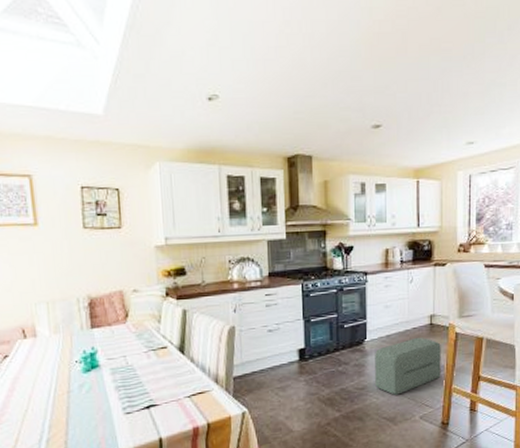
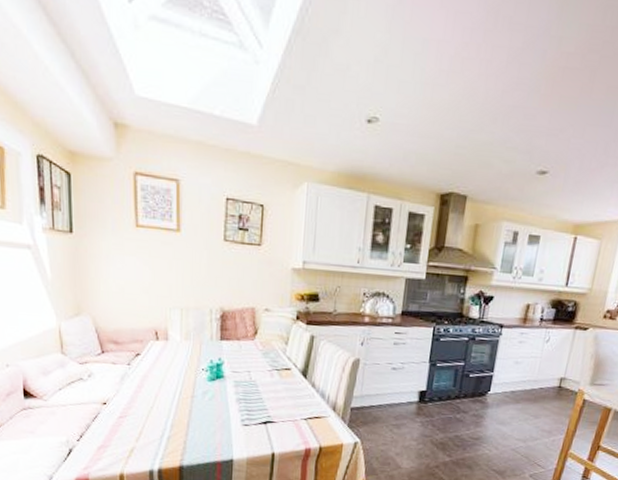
pouf: present [375,337,441,395] -> none [490,397,566,451]

